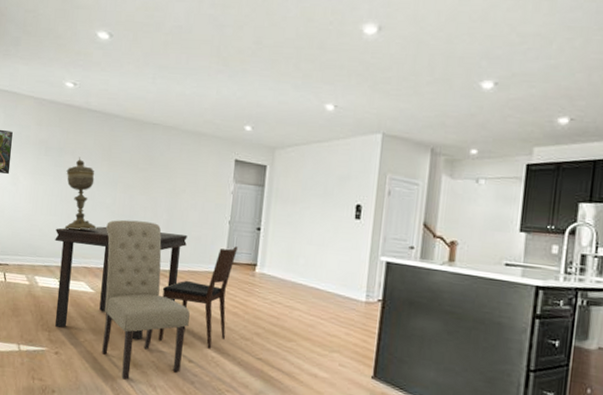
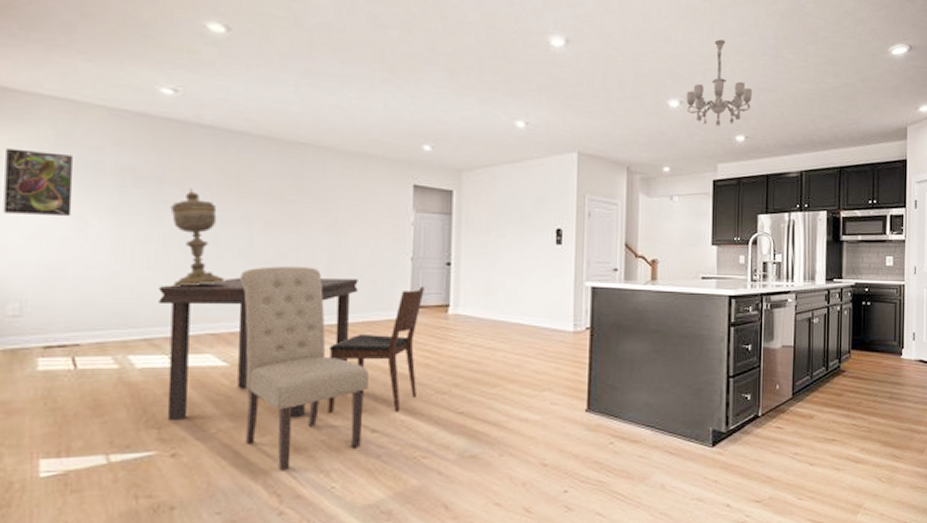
chandelier: none [501,16,583,108] -> present [686,39,752,126]

